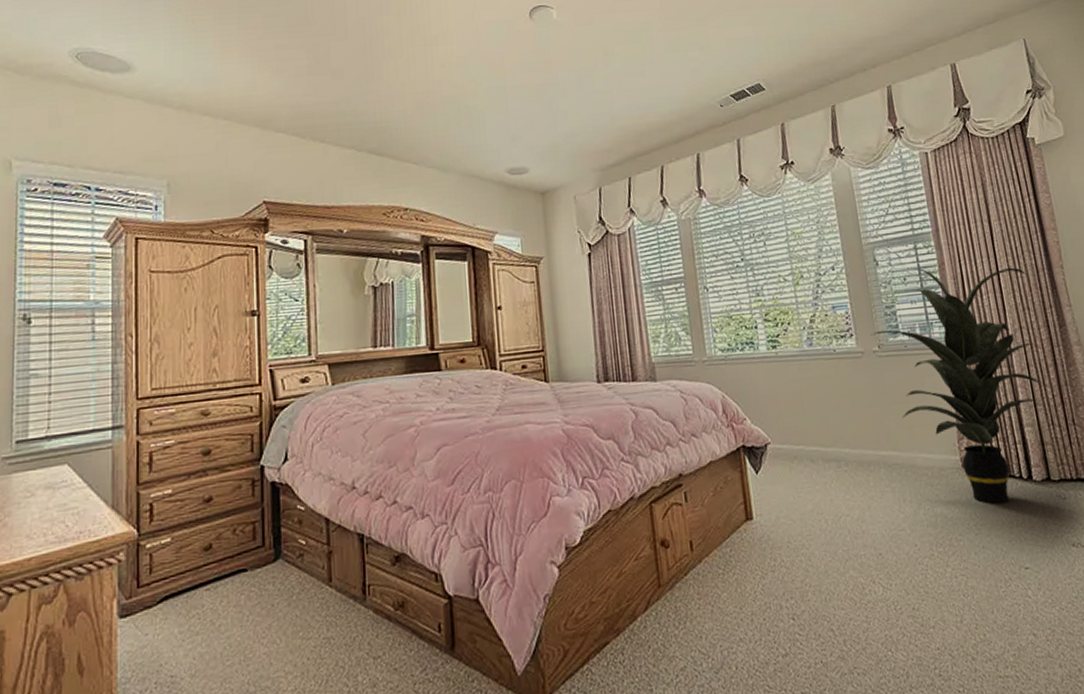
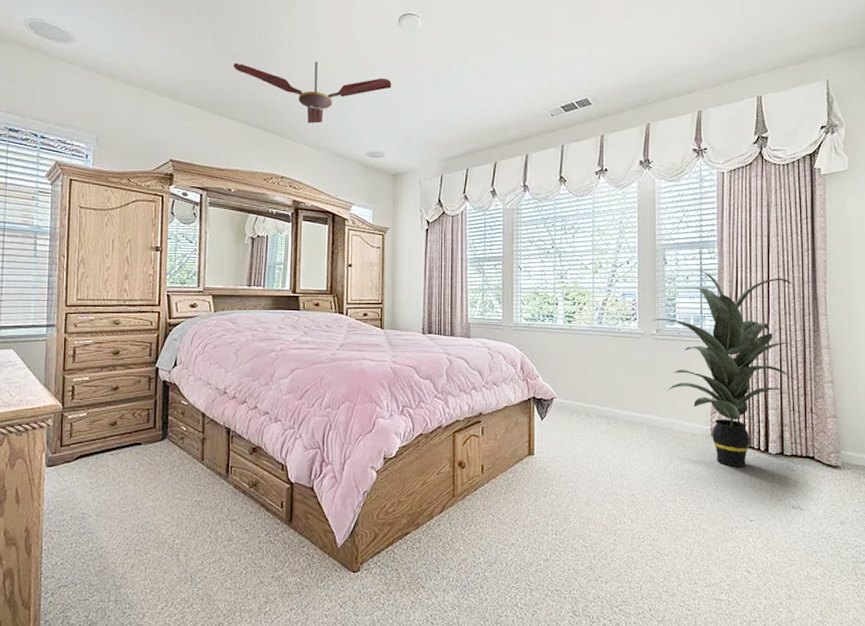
ceiling fan: none [335,69,529,142] -> present [233,62,392,124]

